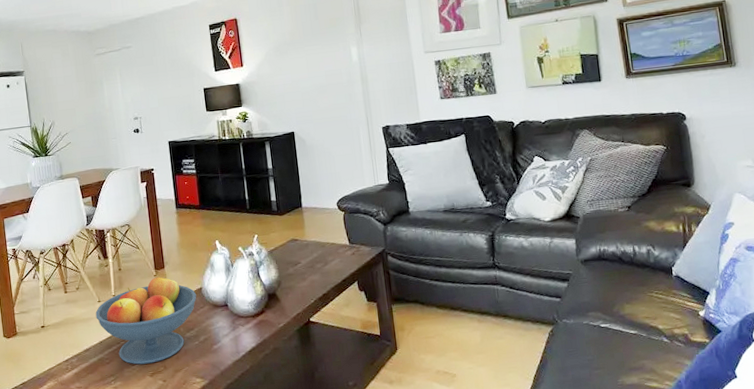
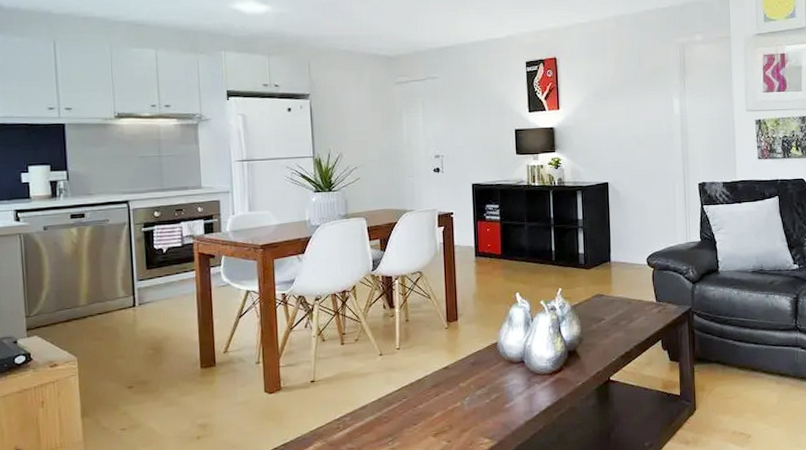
fruit bowl: present [95,273,197,365] -> none [376,326,491,424]

